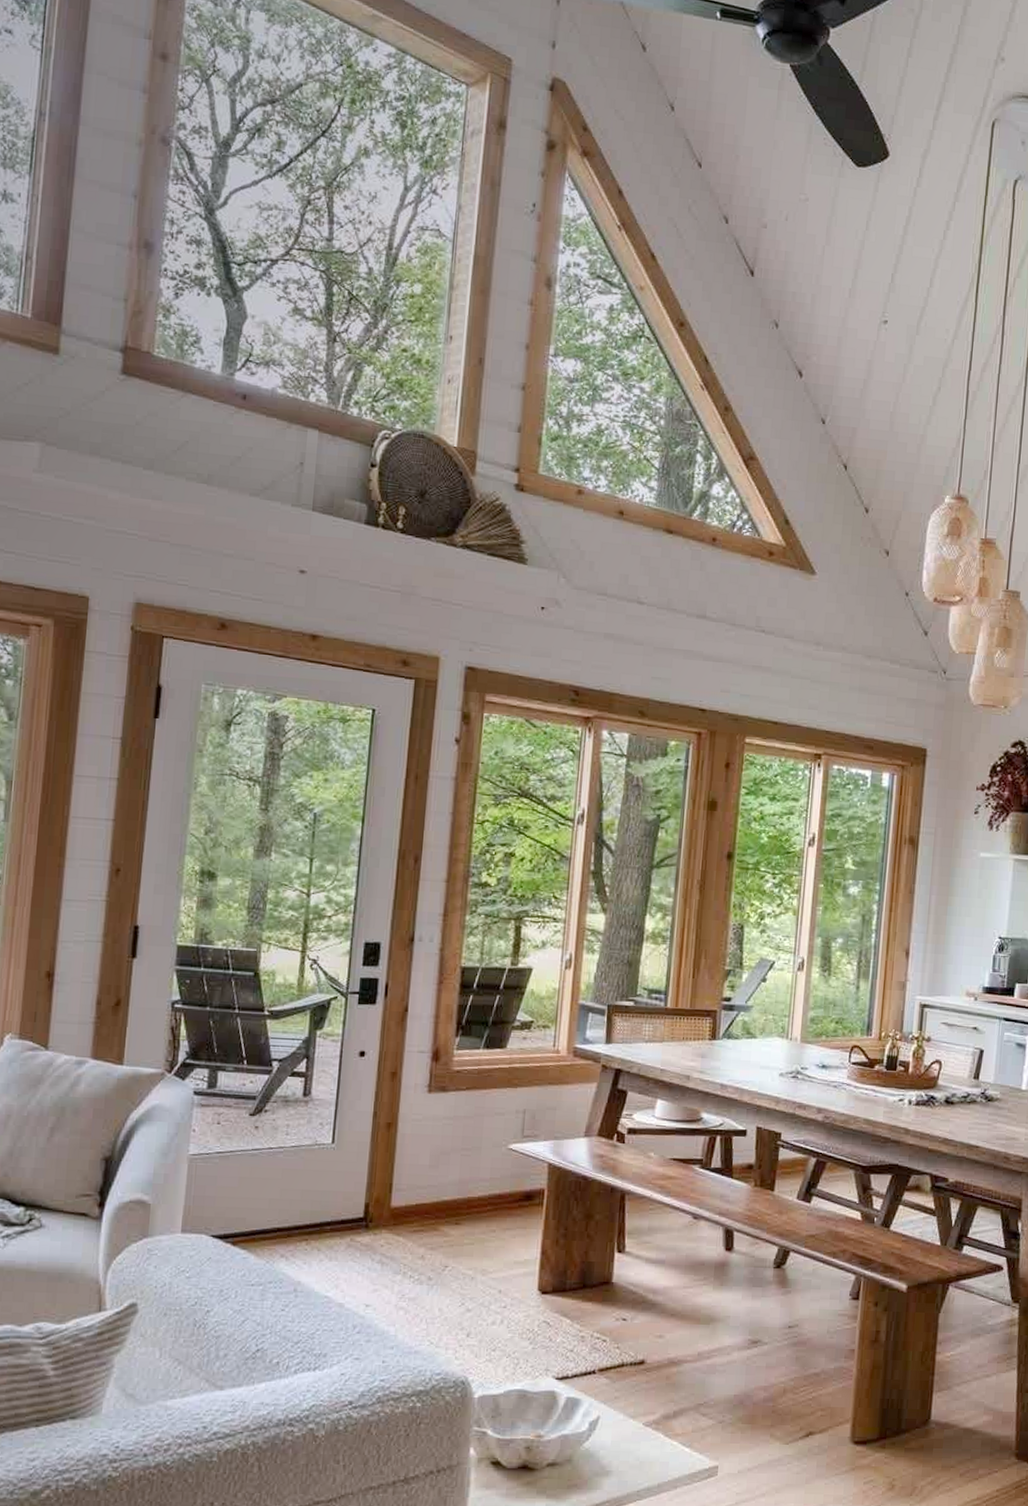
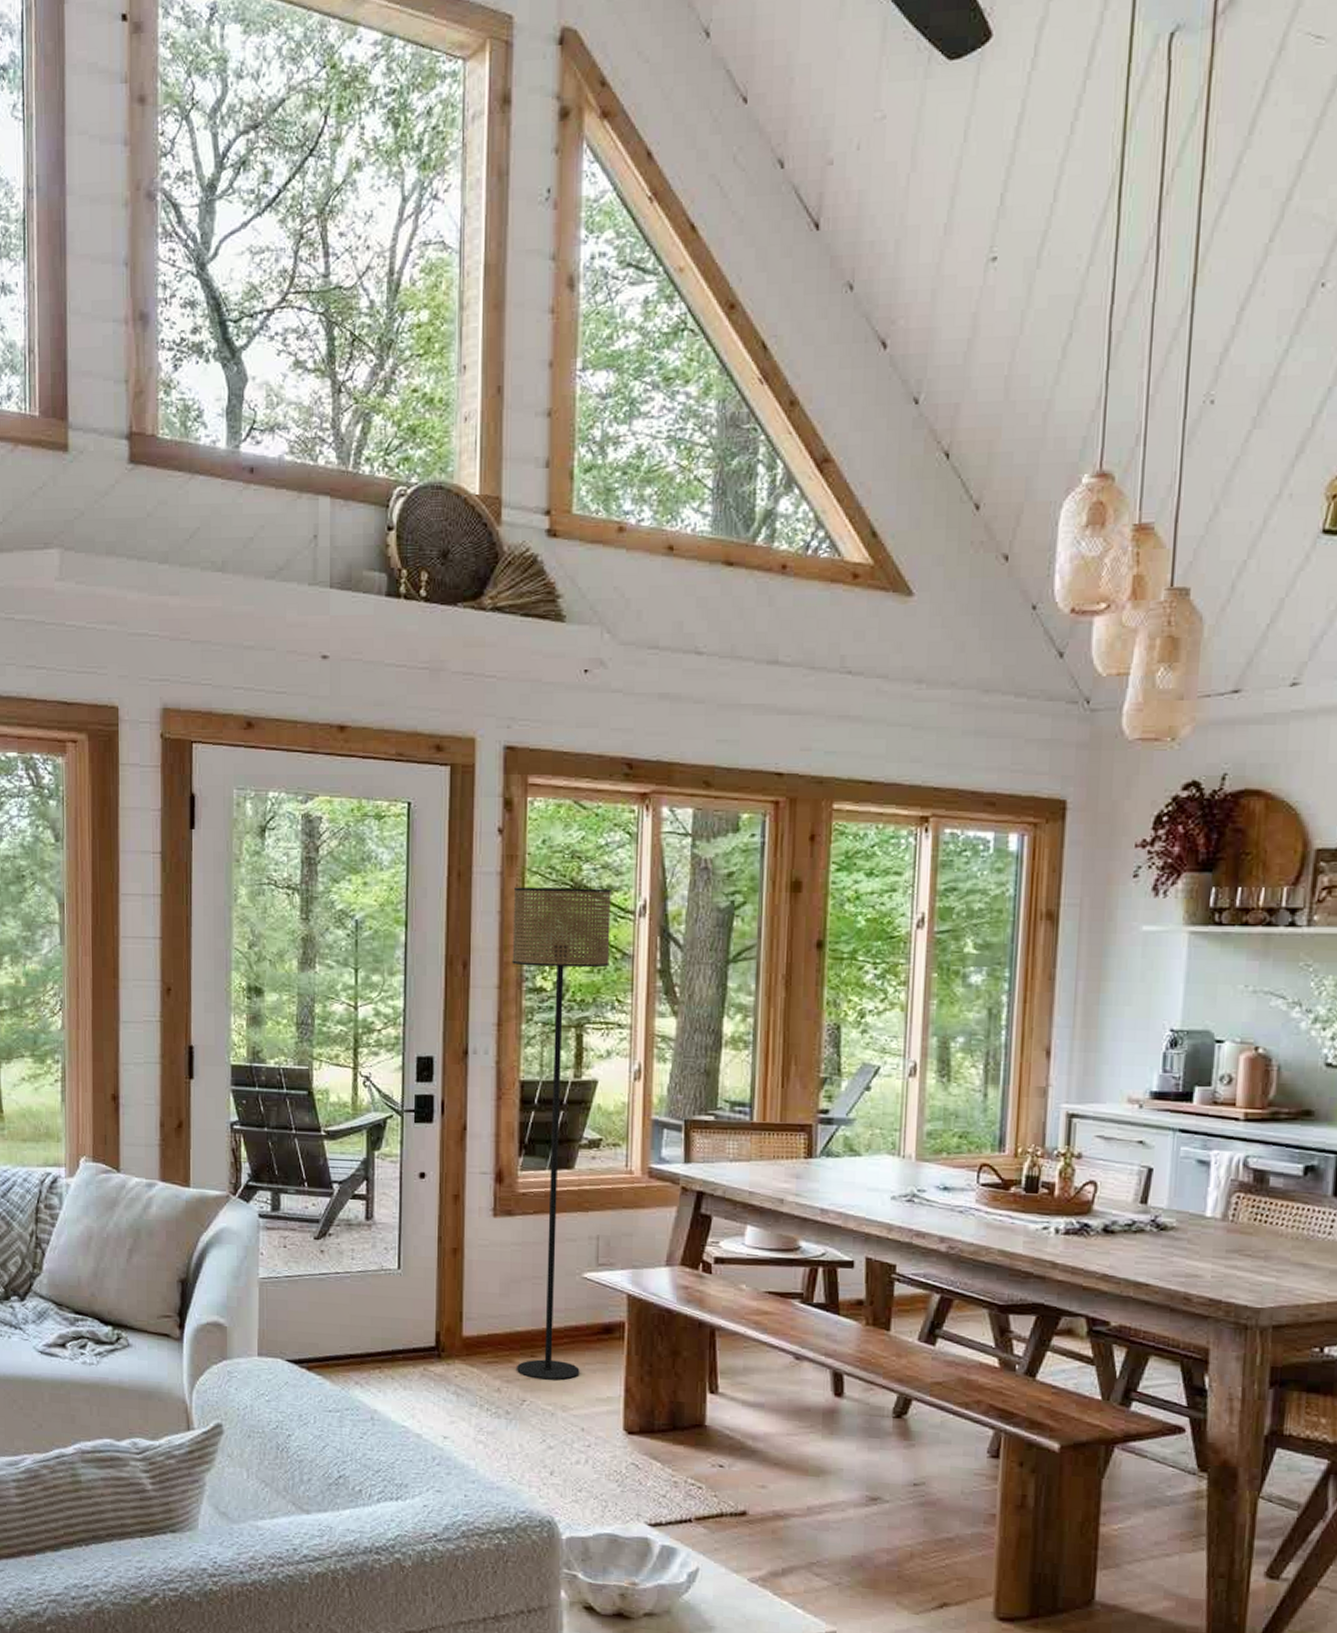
floor lamp: none [441,792,554,1246] -> present [512,887,611,1381]

